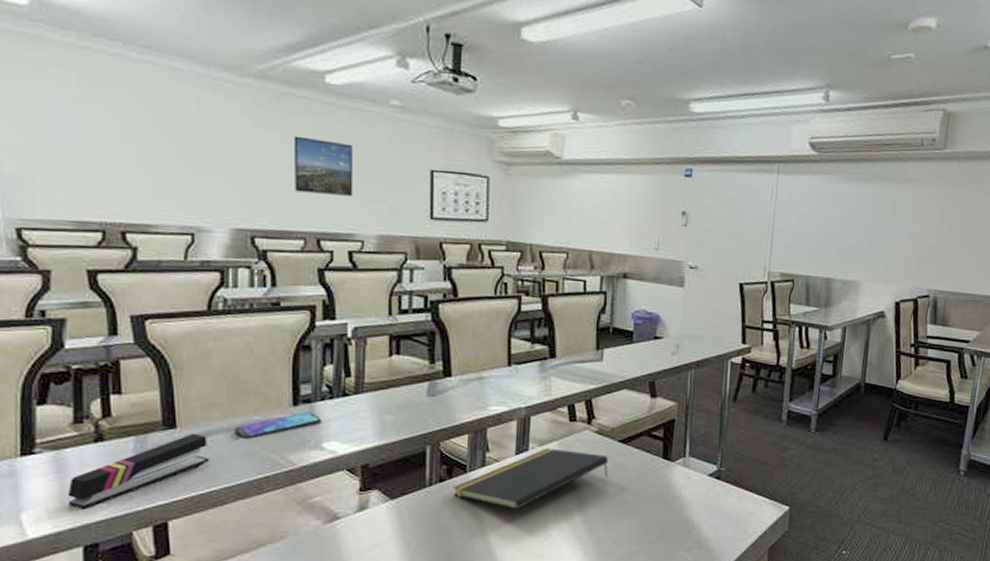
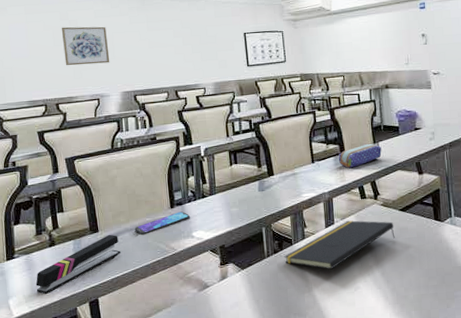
wall art: none [138,115,217,182] -> present [61,26,110,66]
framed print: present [293,136,354,196] -> none [154,24,196,61]
pencil case: none [545,348,606,380] -> present [338,143,382,169]

